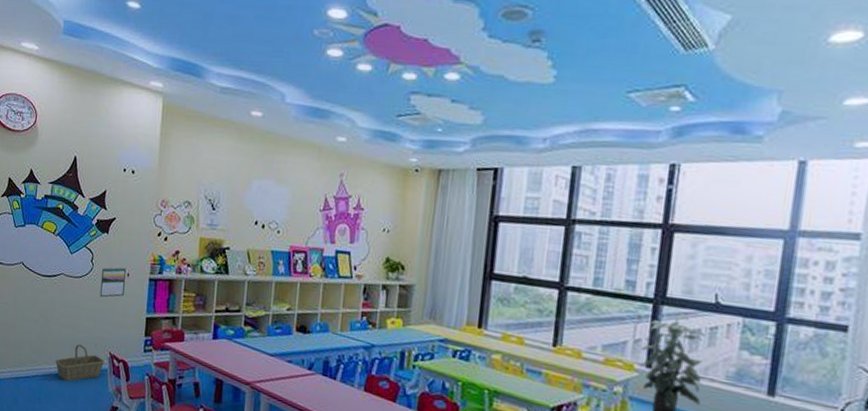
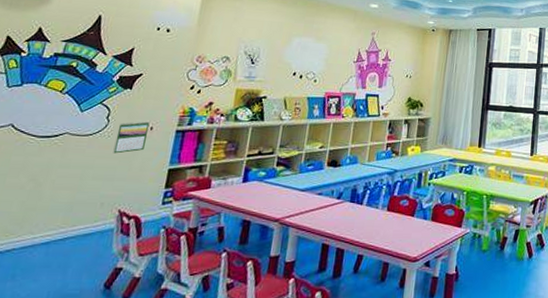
basket: present [55,344,105,382] -> none [42,206,112,250]

